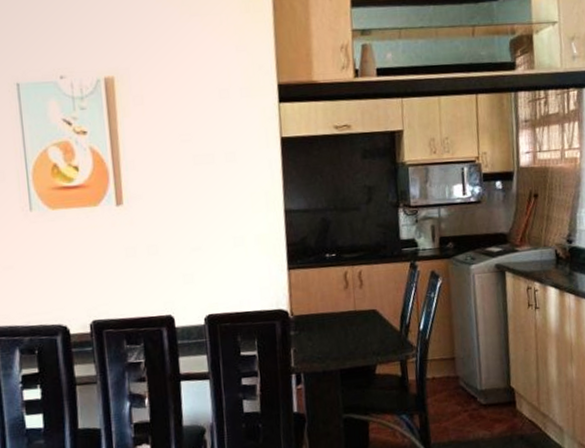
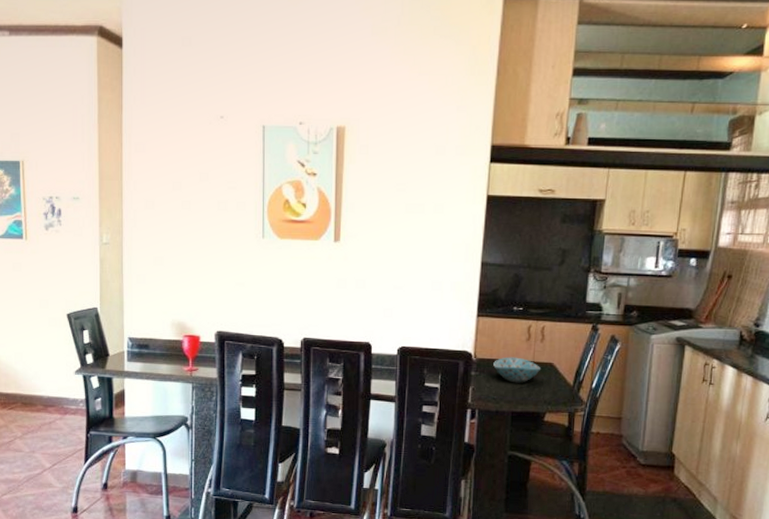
bowl: none [313,308,365,338] -> present [493,357,542,383]

